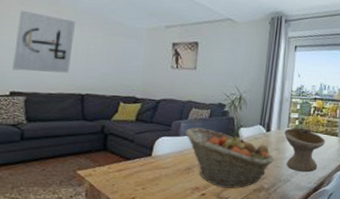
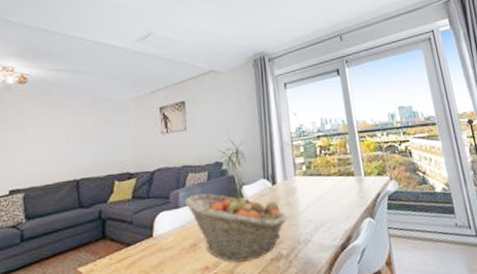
wall art: present [13,10,75,73] -> none [11,105,66,167]
bowl: present [284,127,325,173] -> none [292,174,342,228]

